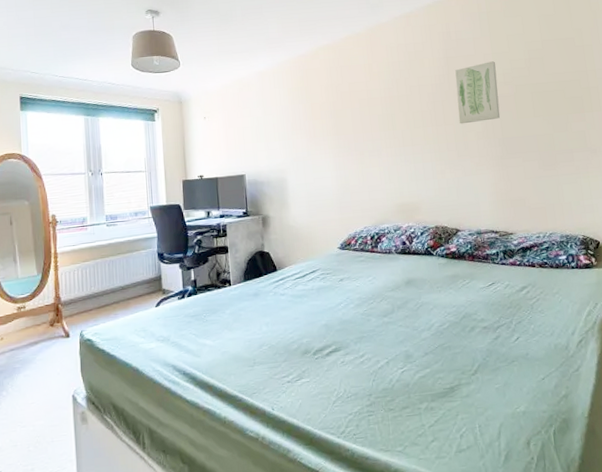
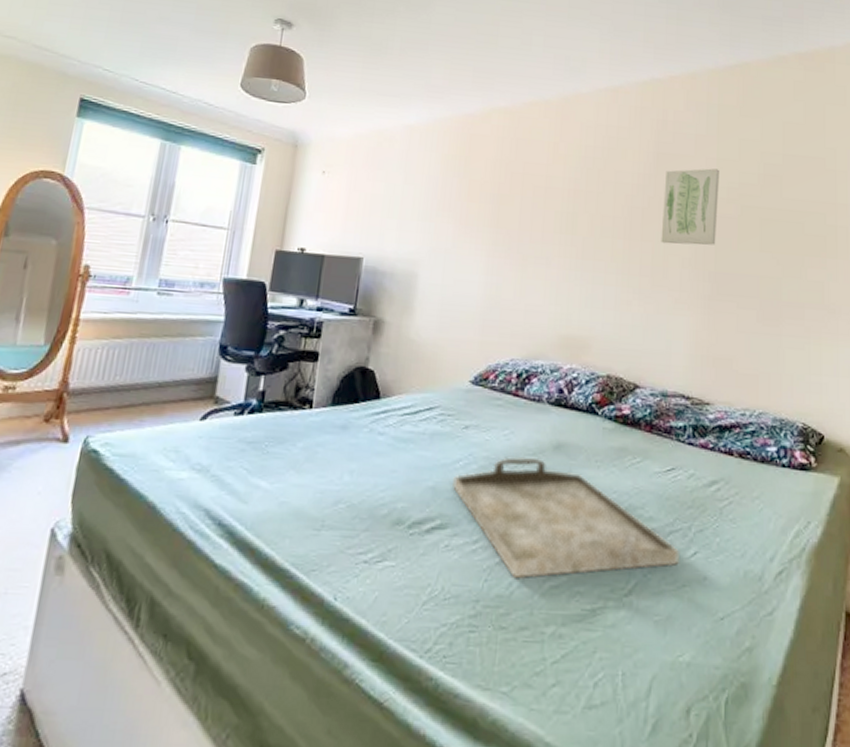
serving tray: none [339,292,507,376] -> present [453,456,681,579]

